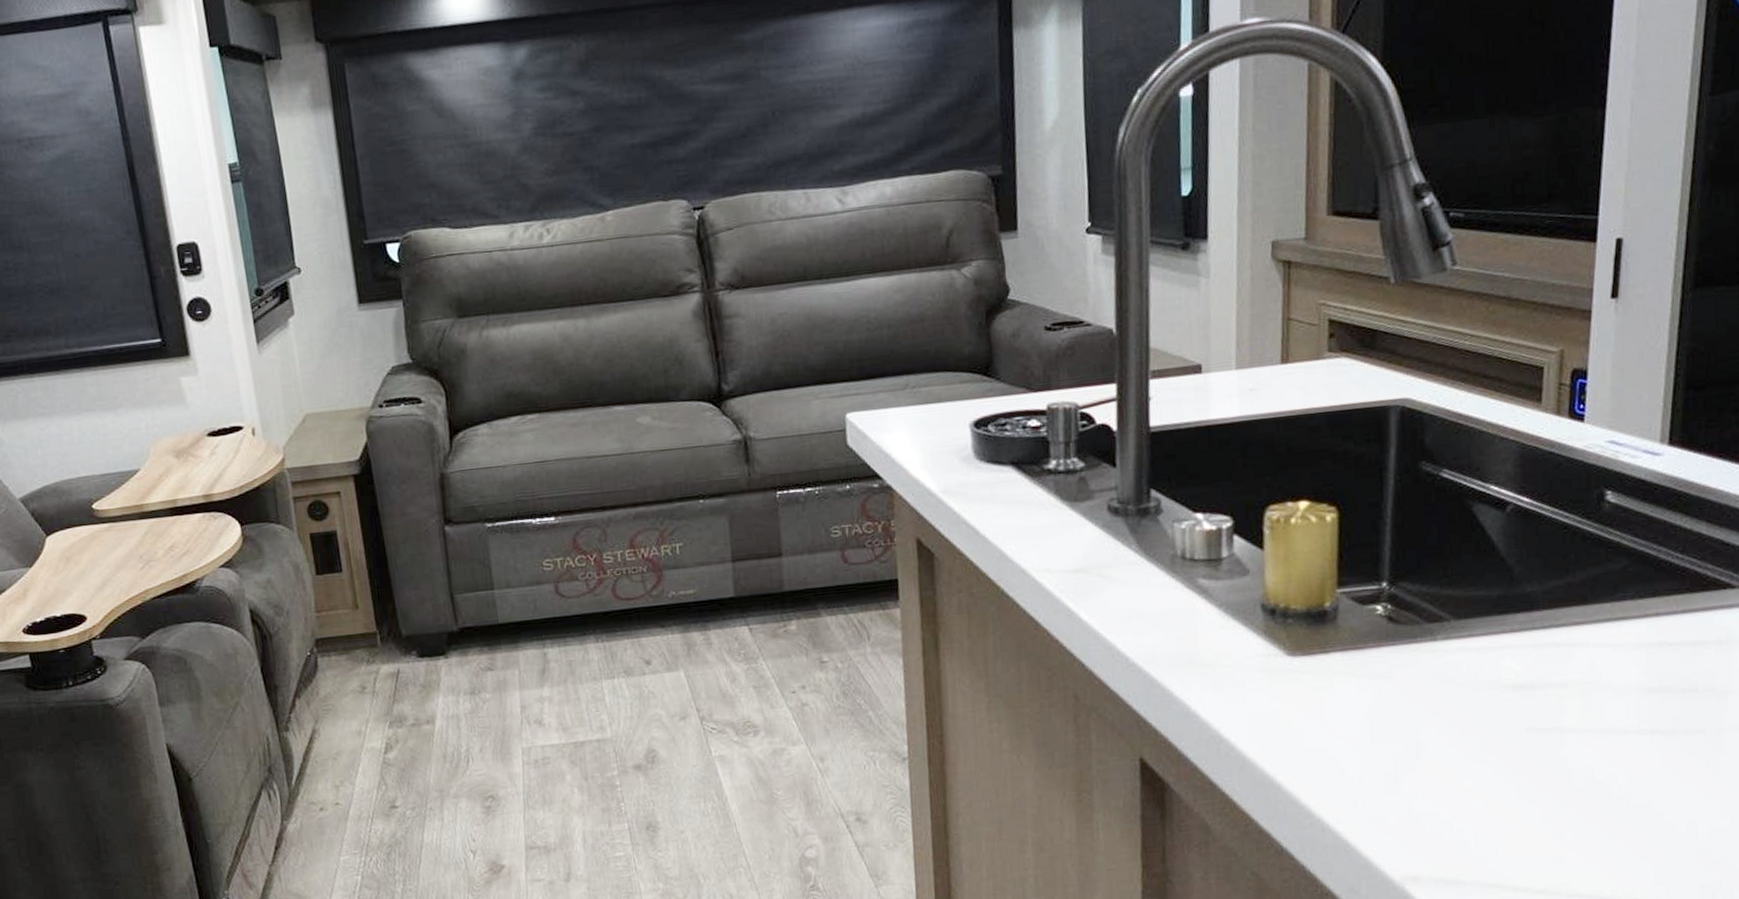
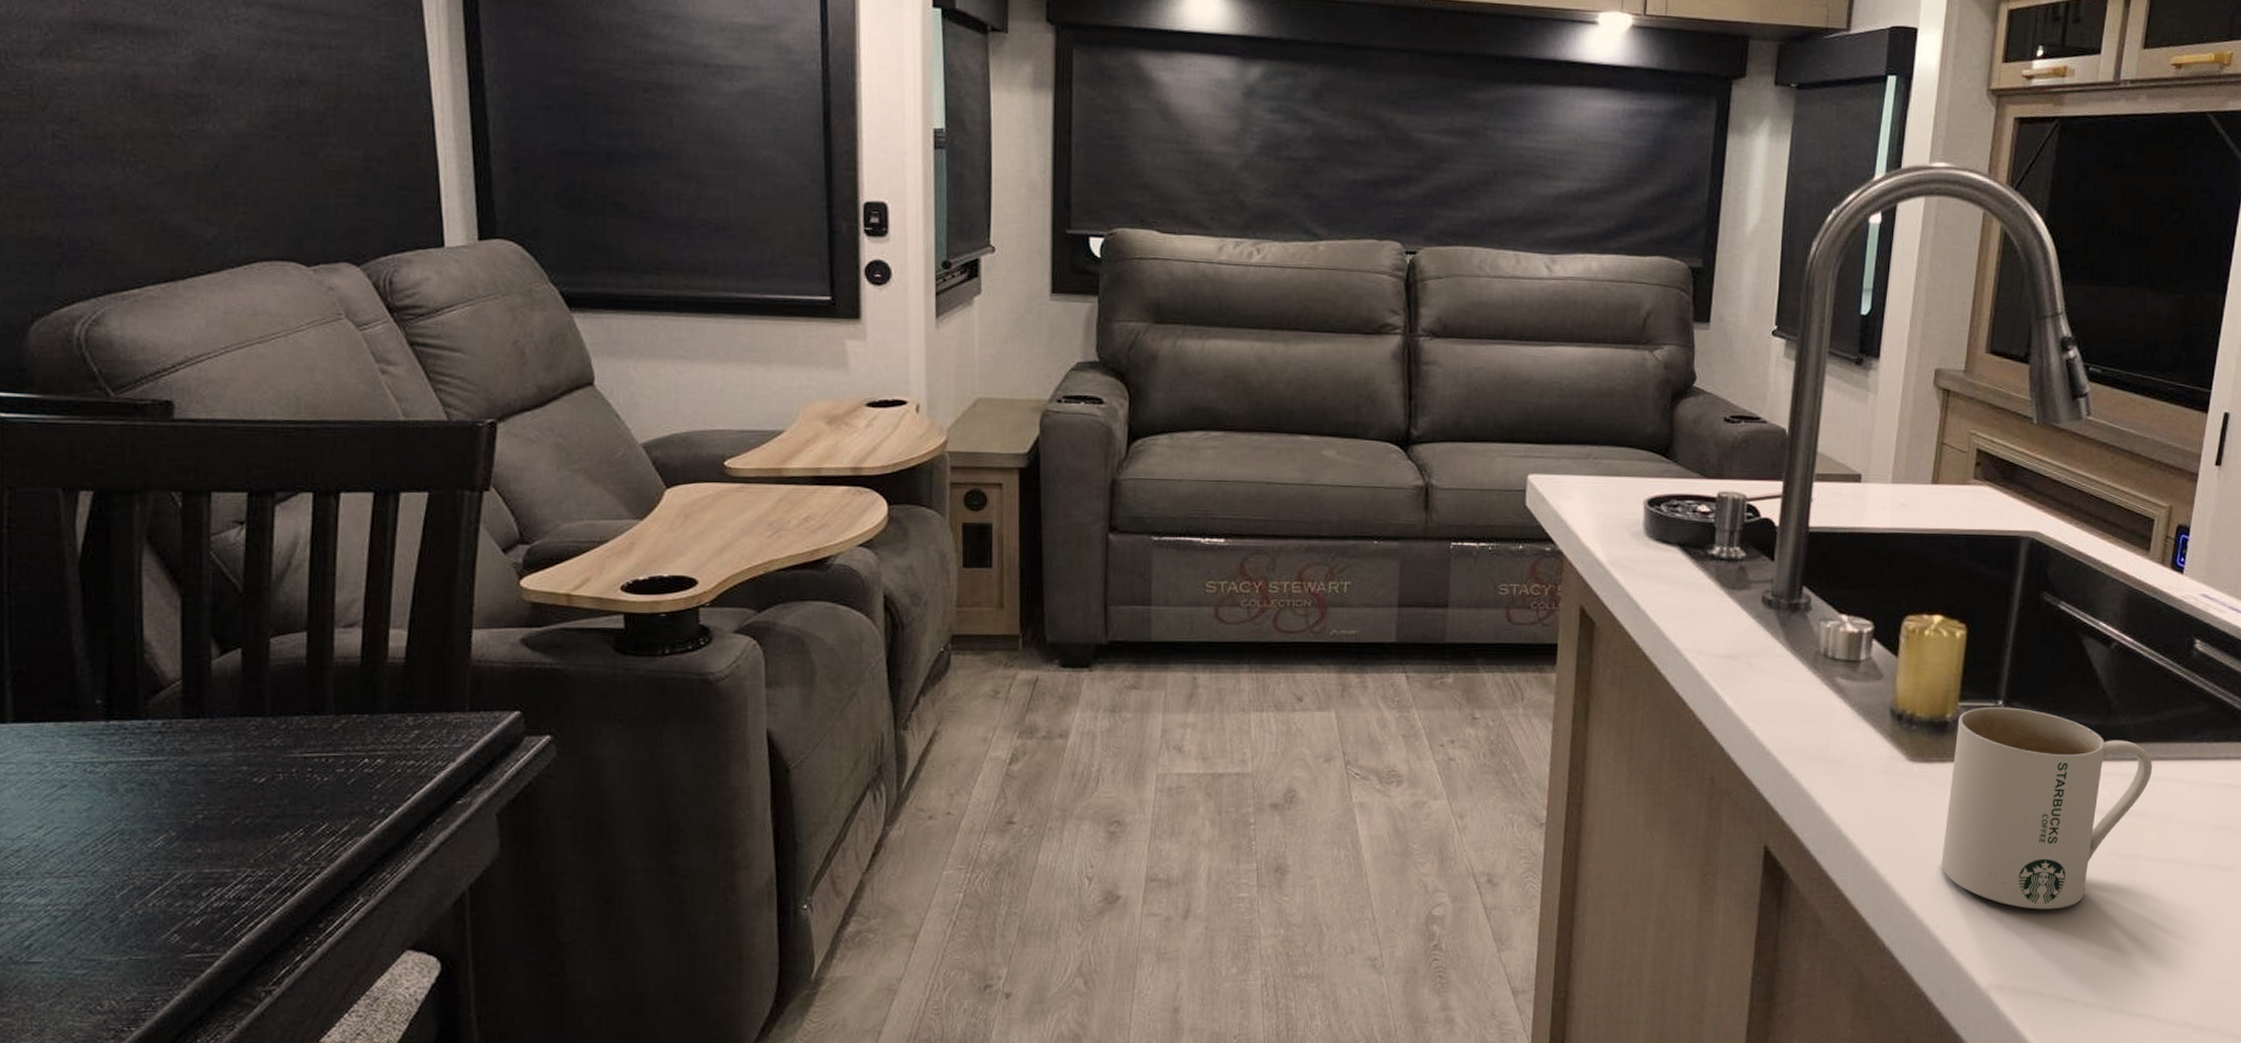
mug: none [1335,587,1569,796] -> present [1941,707,2153,910]

